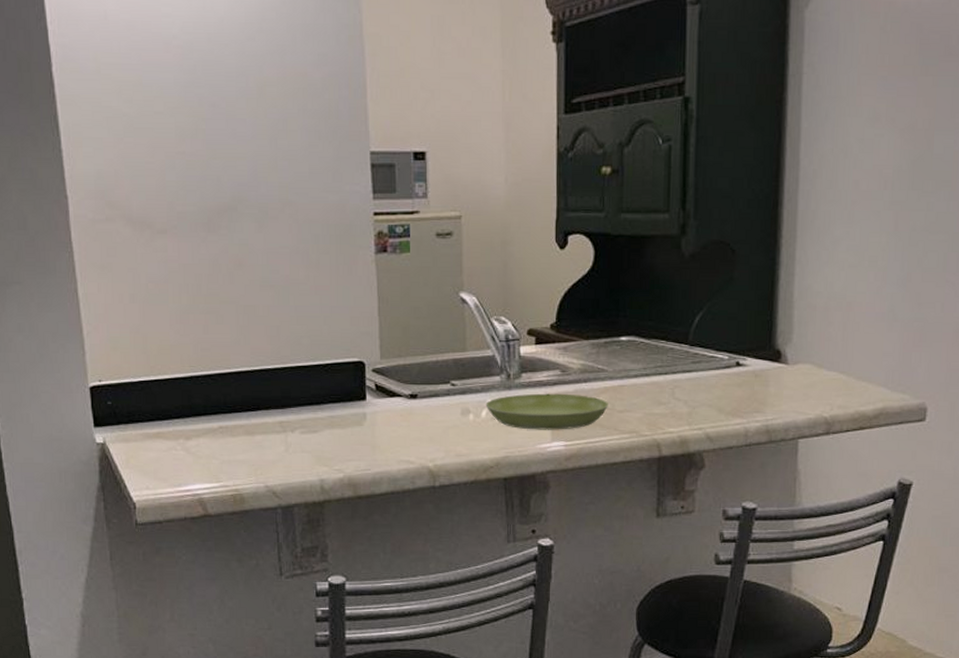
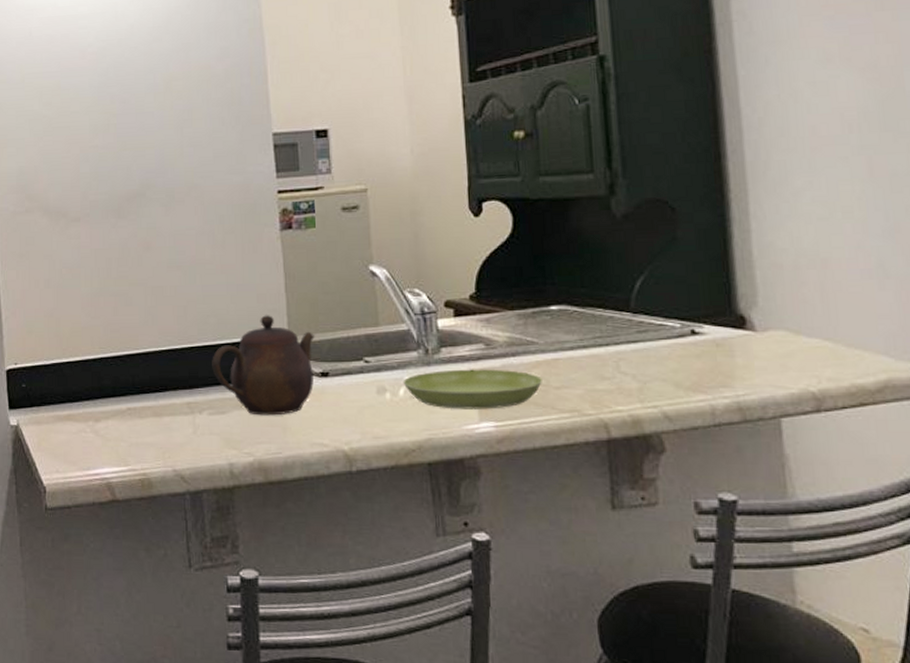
teapot: none [304,338,405,435] -> present [212,315,315,416]

